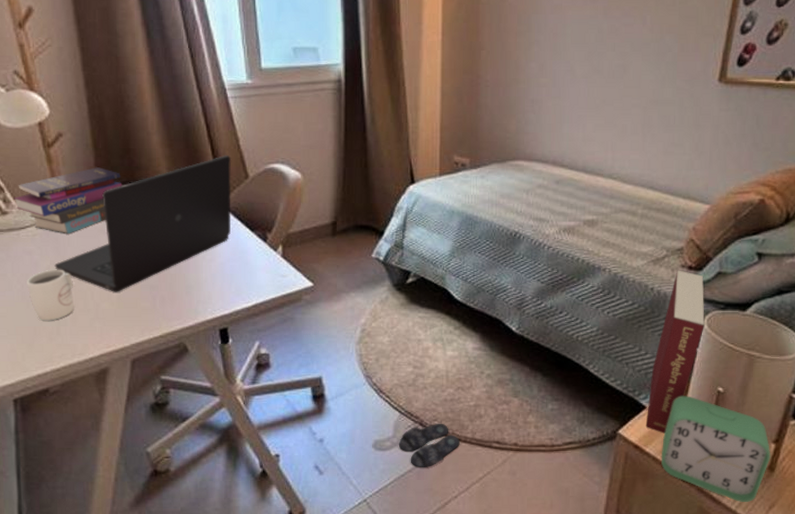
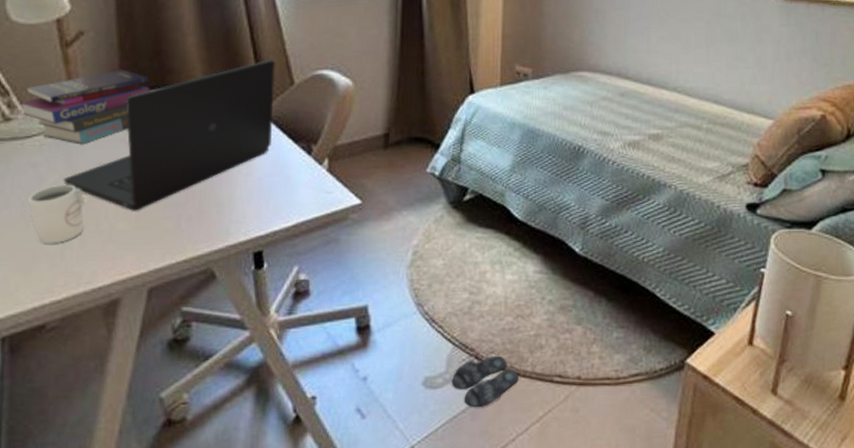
book: present [645,270,705,434] -> none [714,187,771,362]
alarm clock: present [660,396,771,502] -> none [730,320,841,435]

